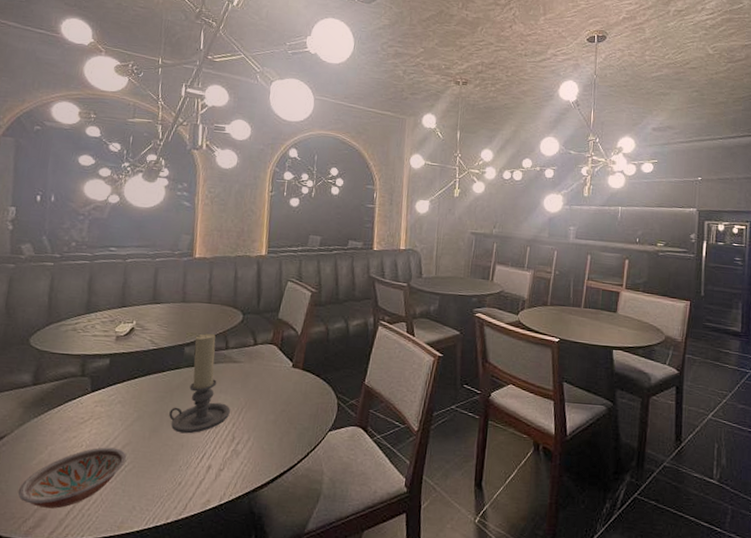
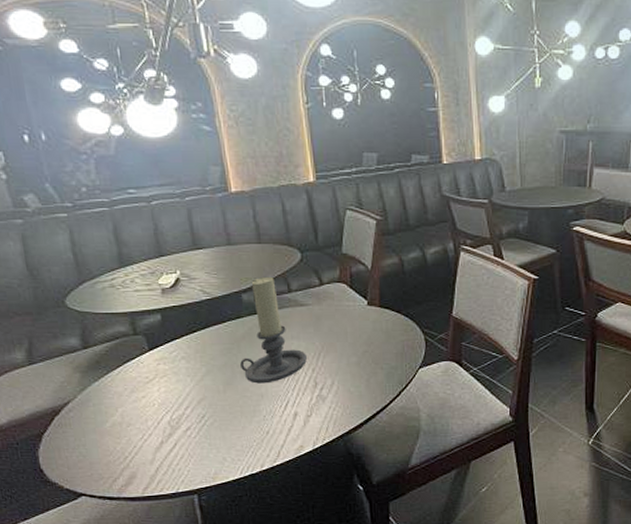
bowl: present [18,447,127,509] -> none [99,404,206,467]

